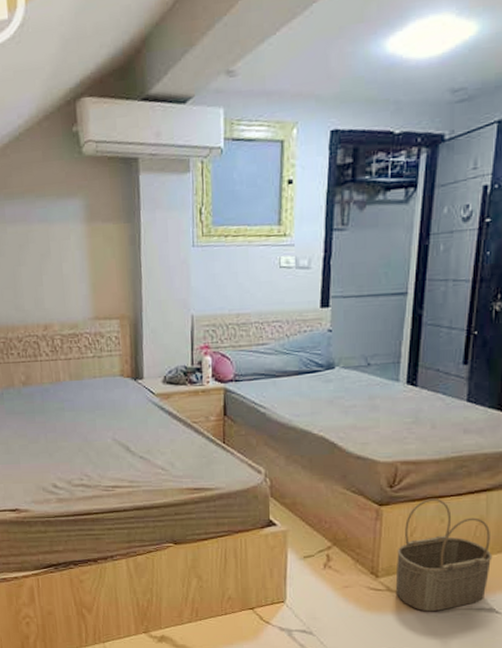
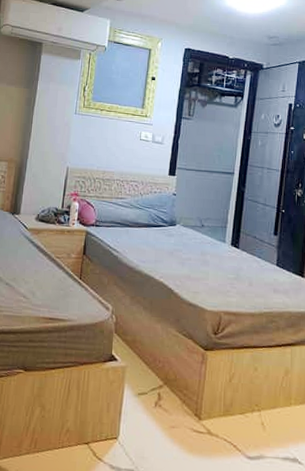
wicker basket: present [395,498,493,612] -> none [215,347,296,459]

